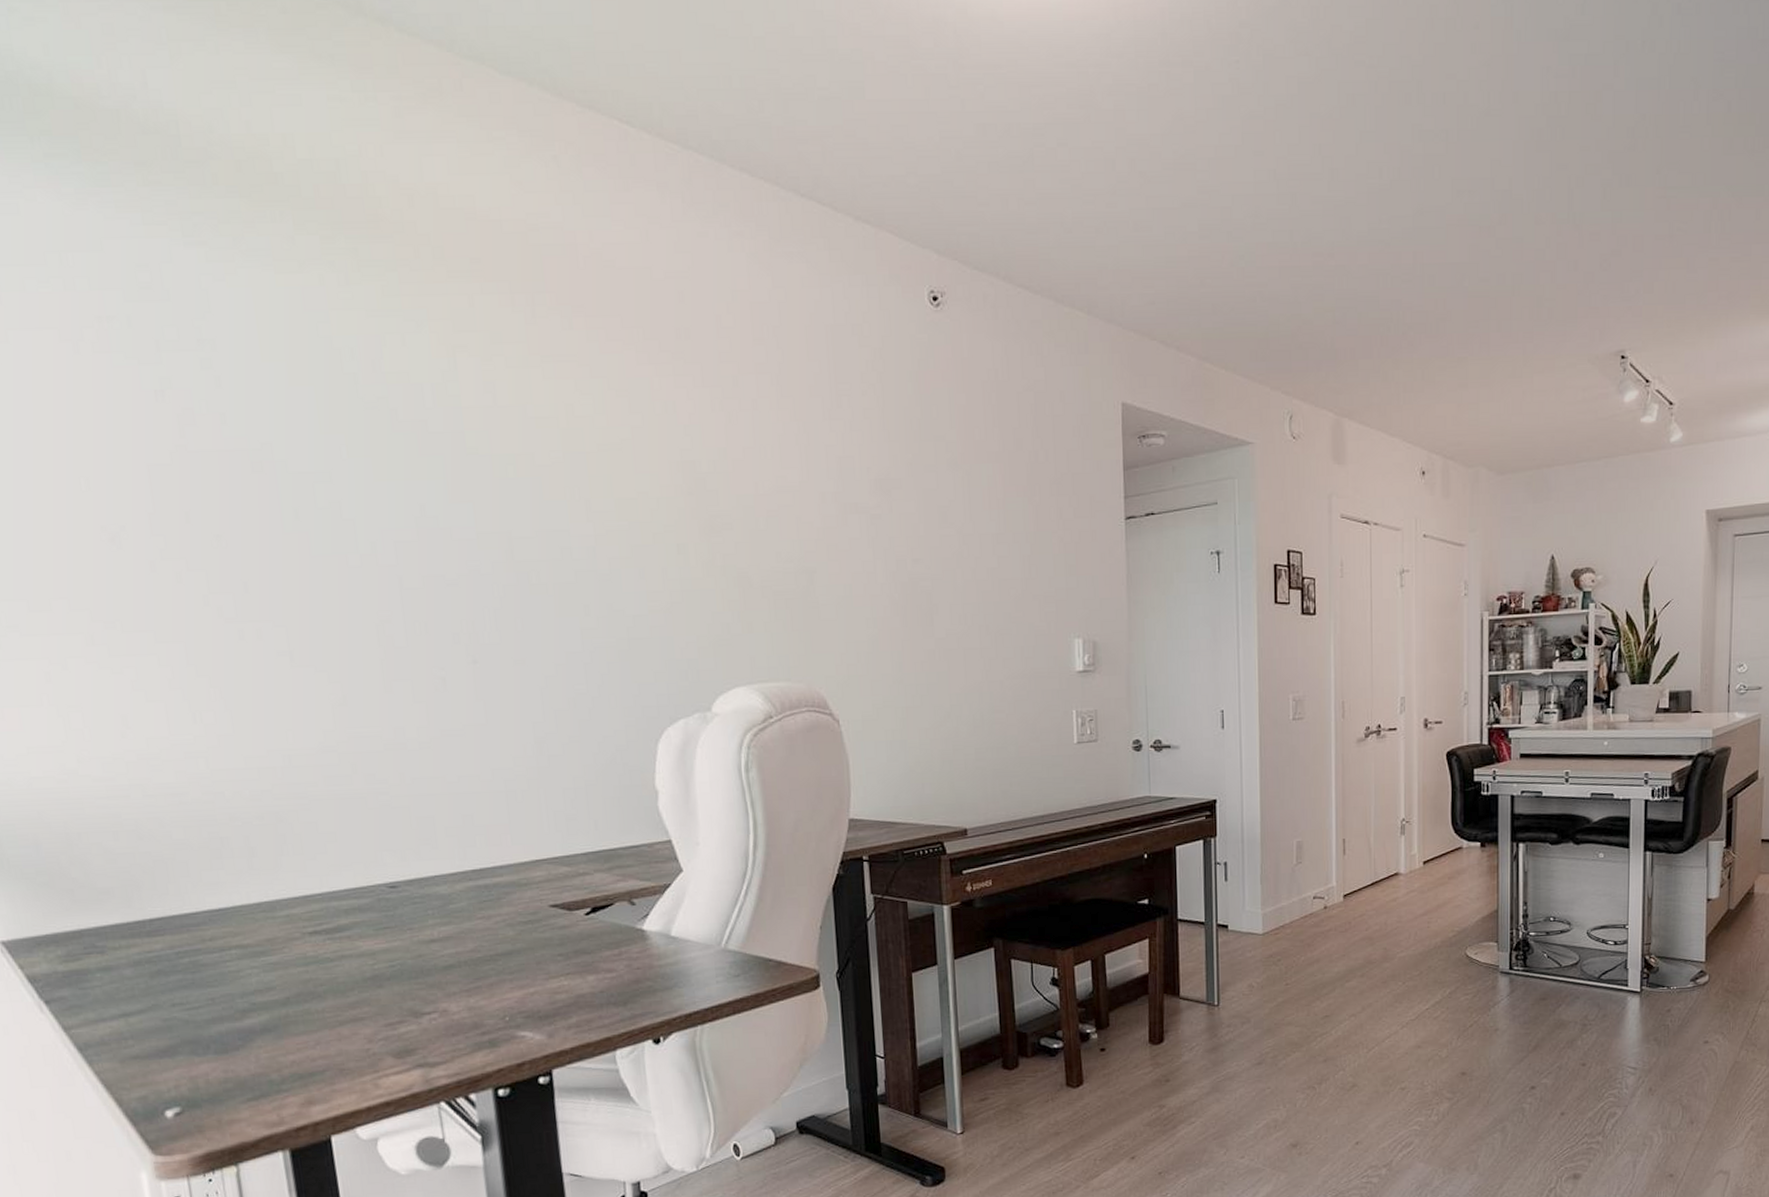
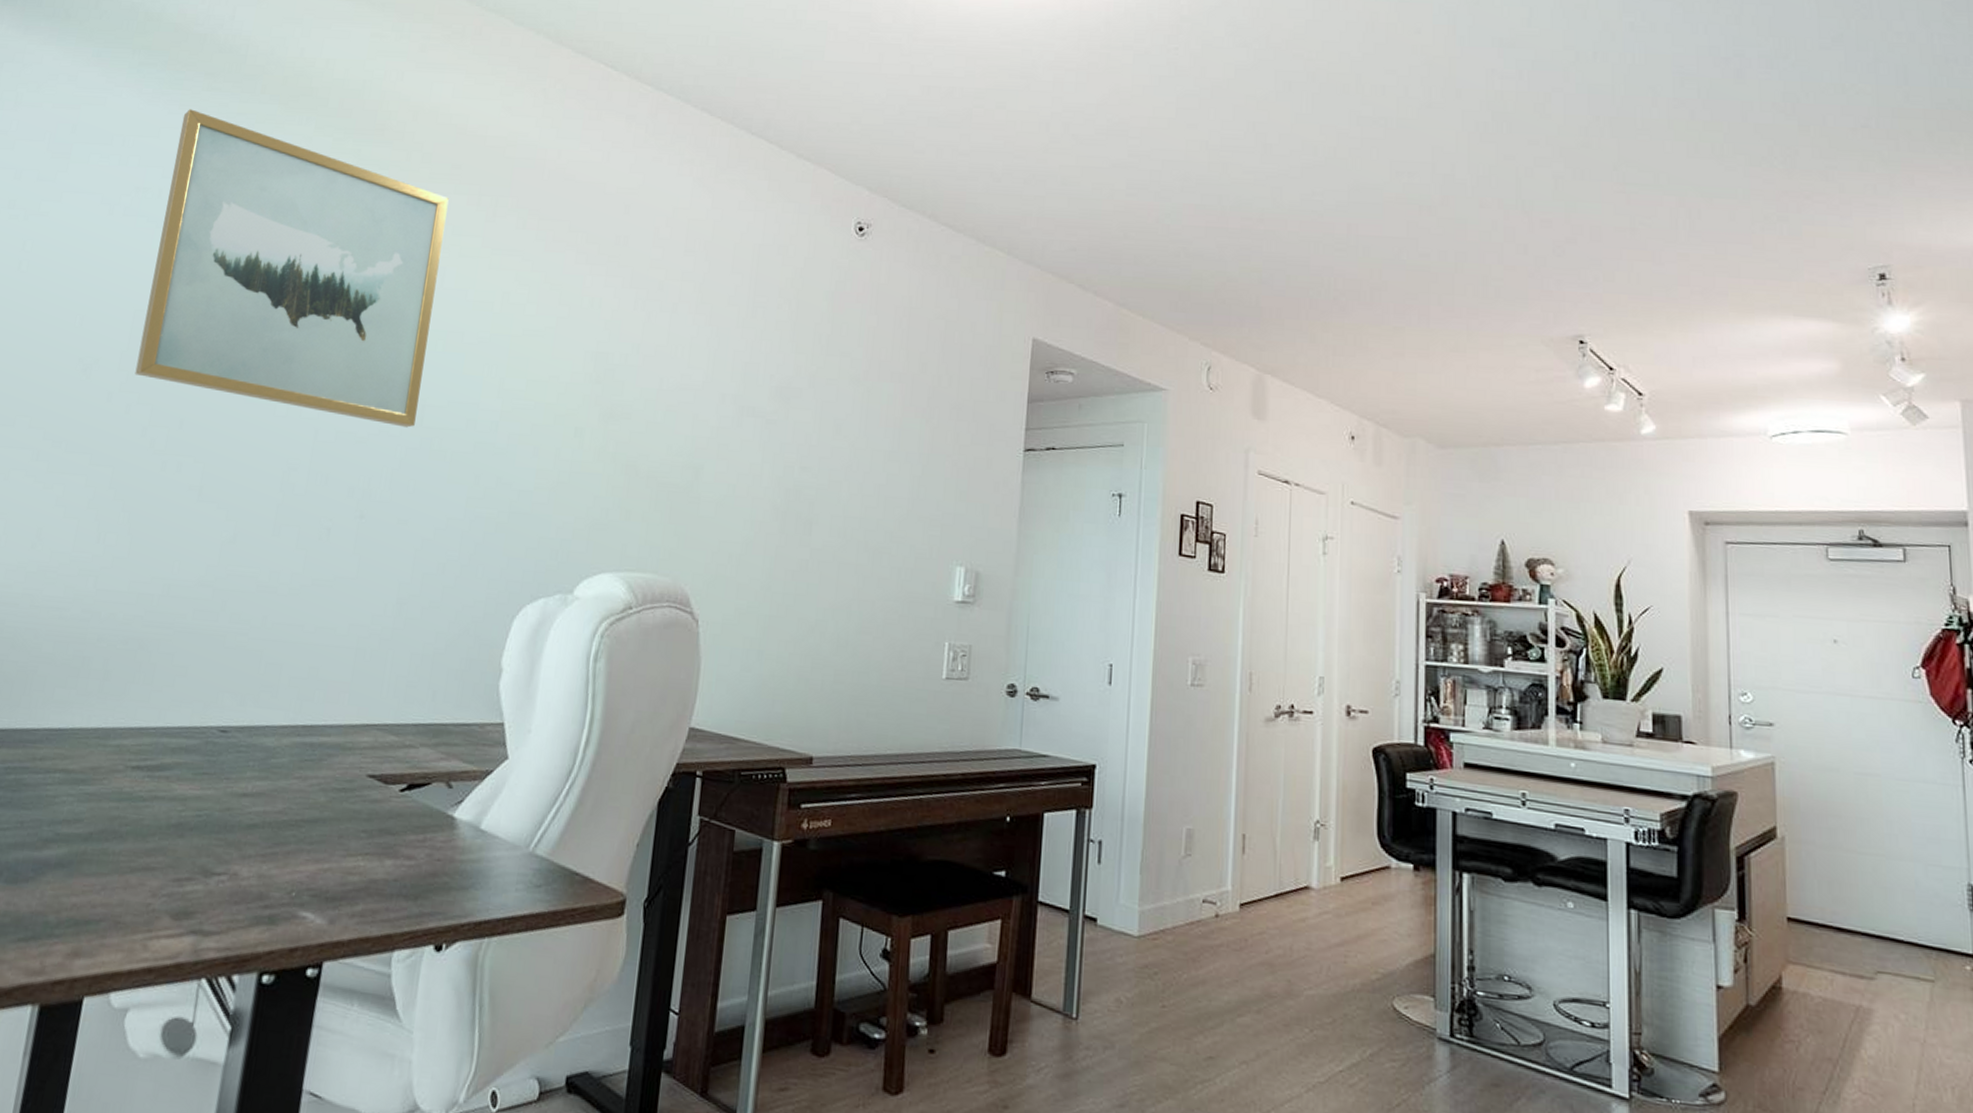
wall art: none [124,211,506,564] -> present [134,109,449,428]

